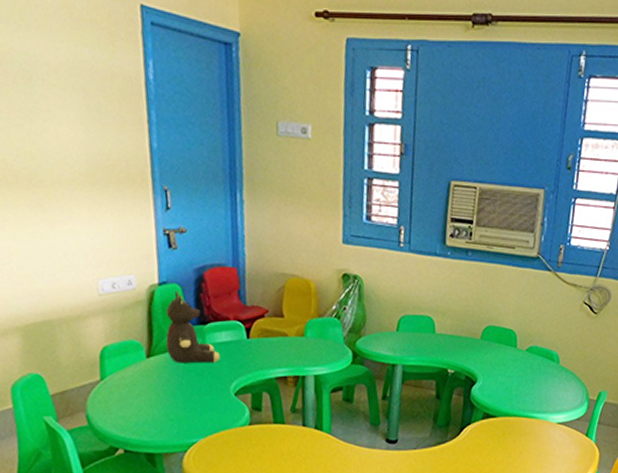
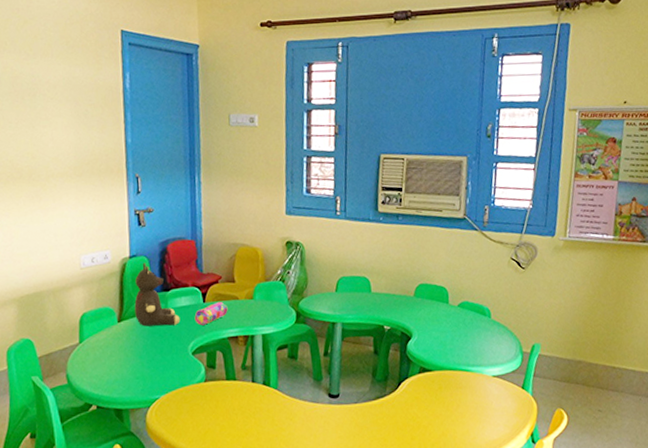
pencil case: none [237,337,276,364] -> present [194,301,228,325]

